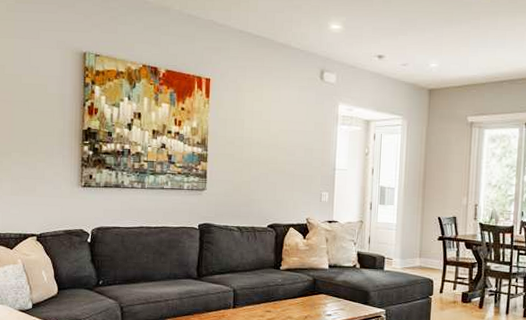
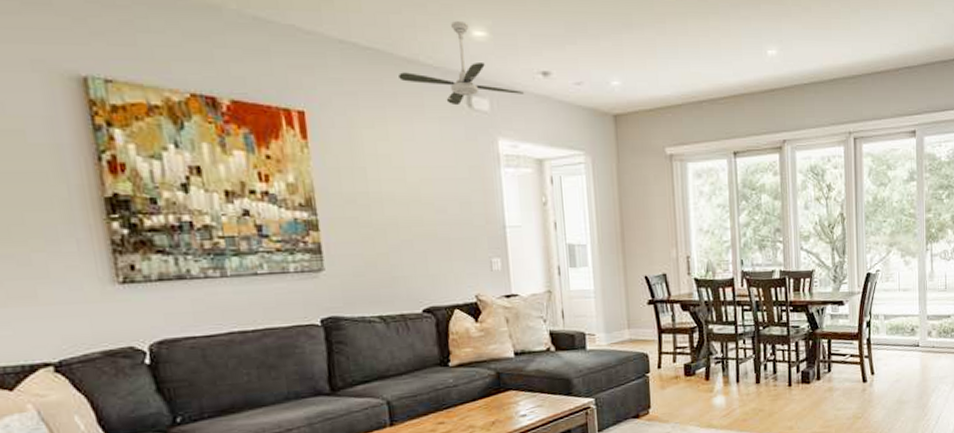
ceiling fan: none [276,18,362,78] -> present [399,21,524,106]

